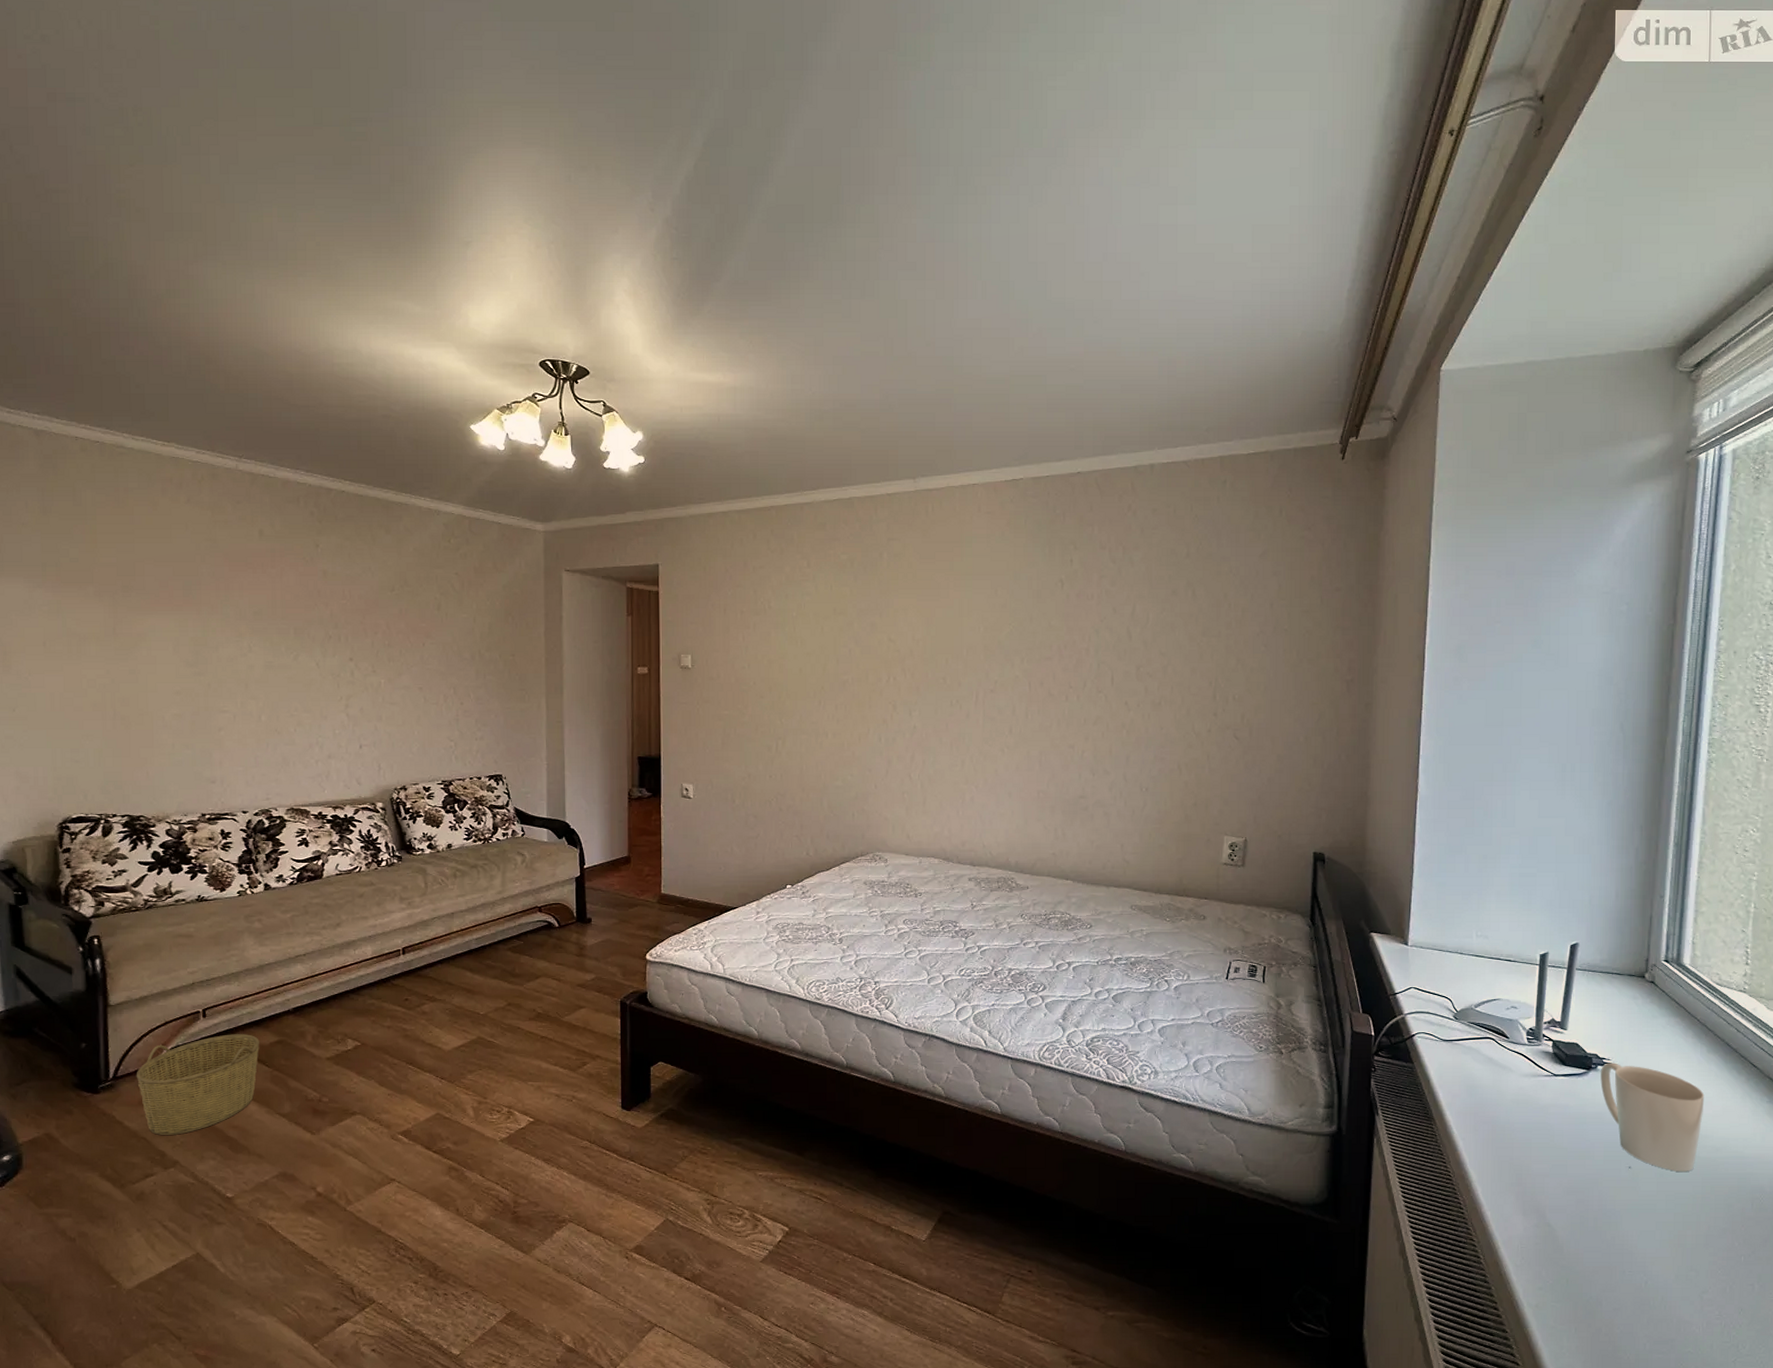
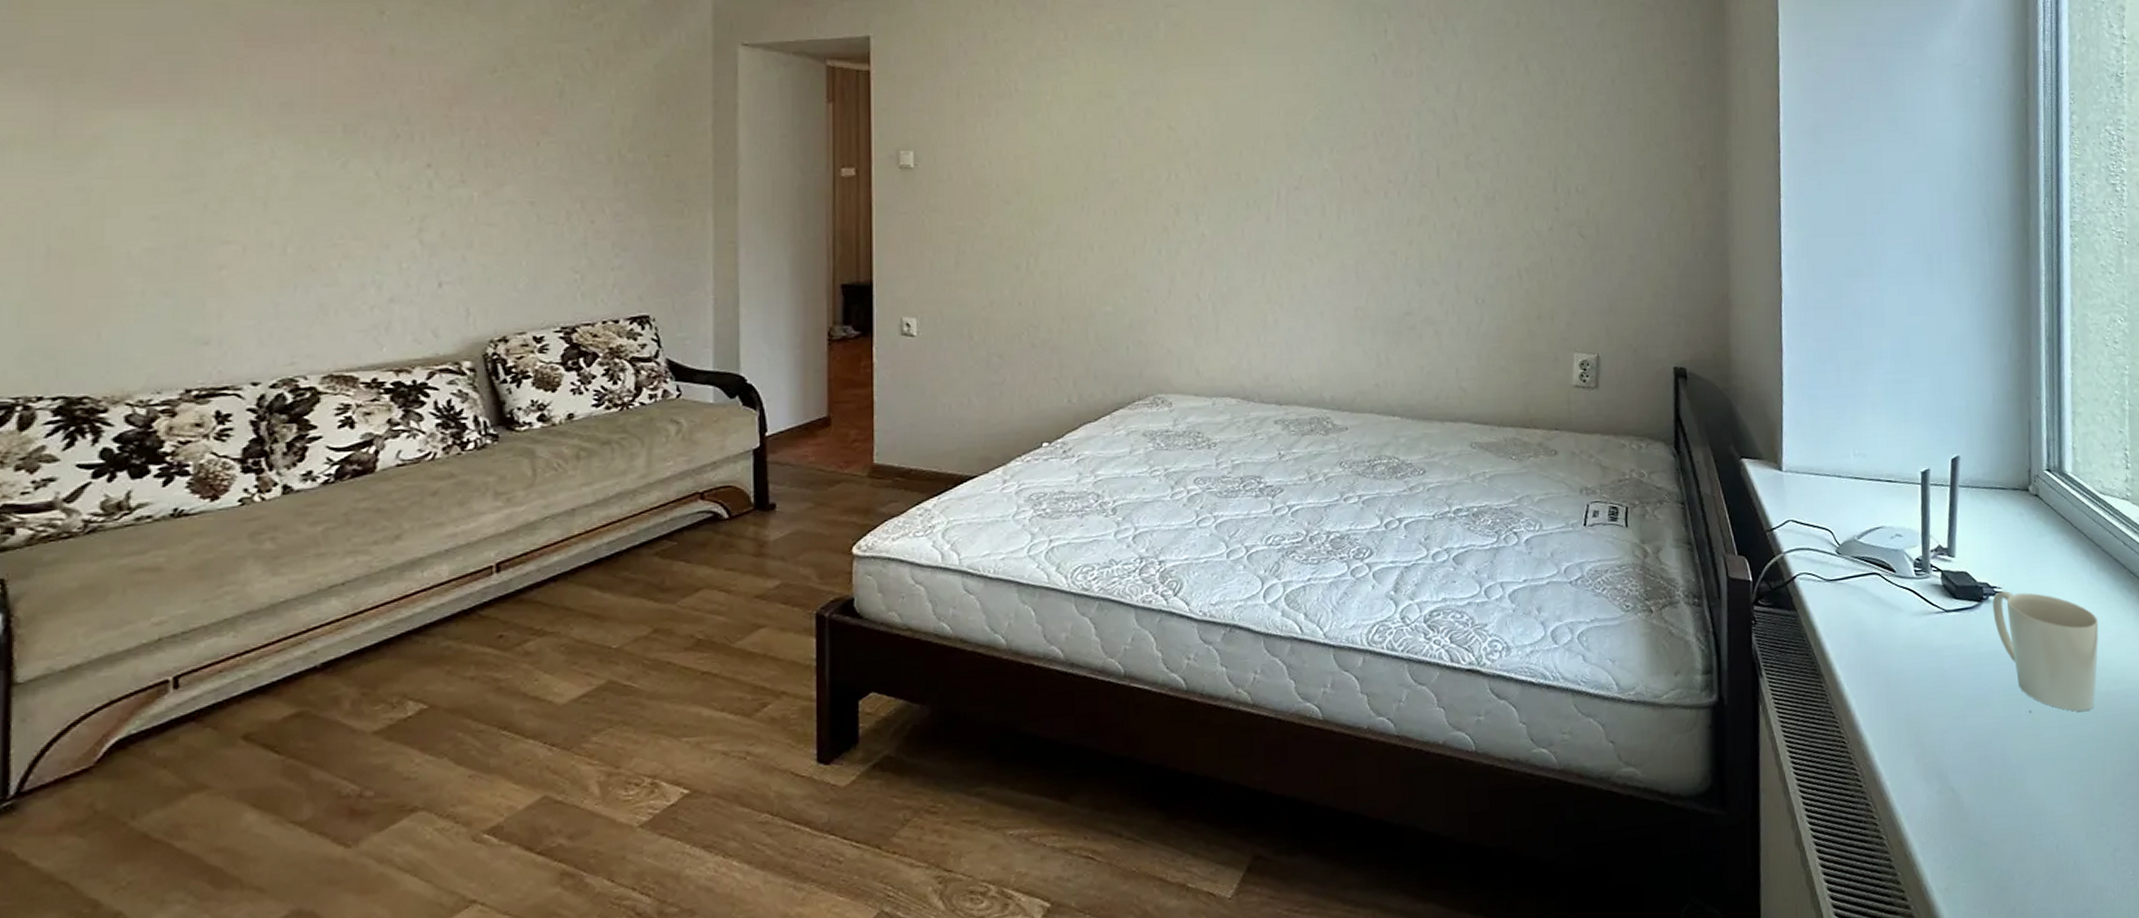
basket: present [136,1034,259,1135] -> none [55,707,265,875]

